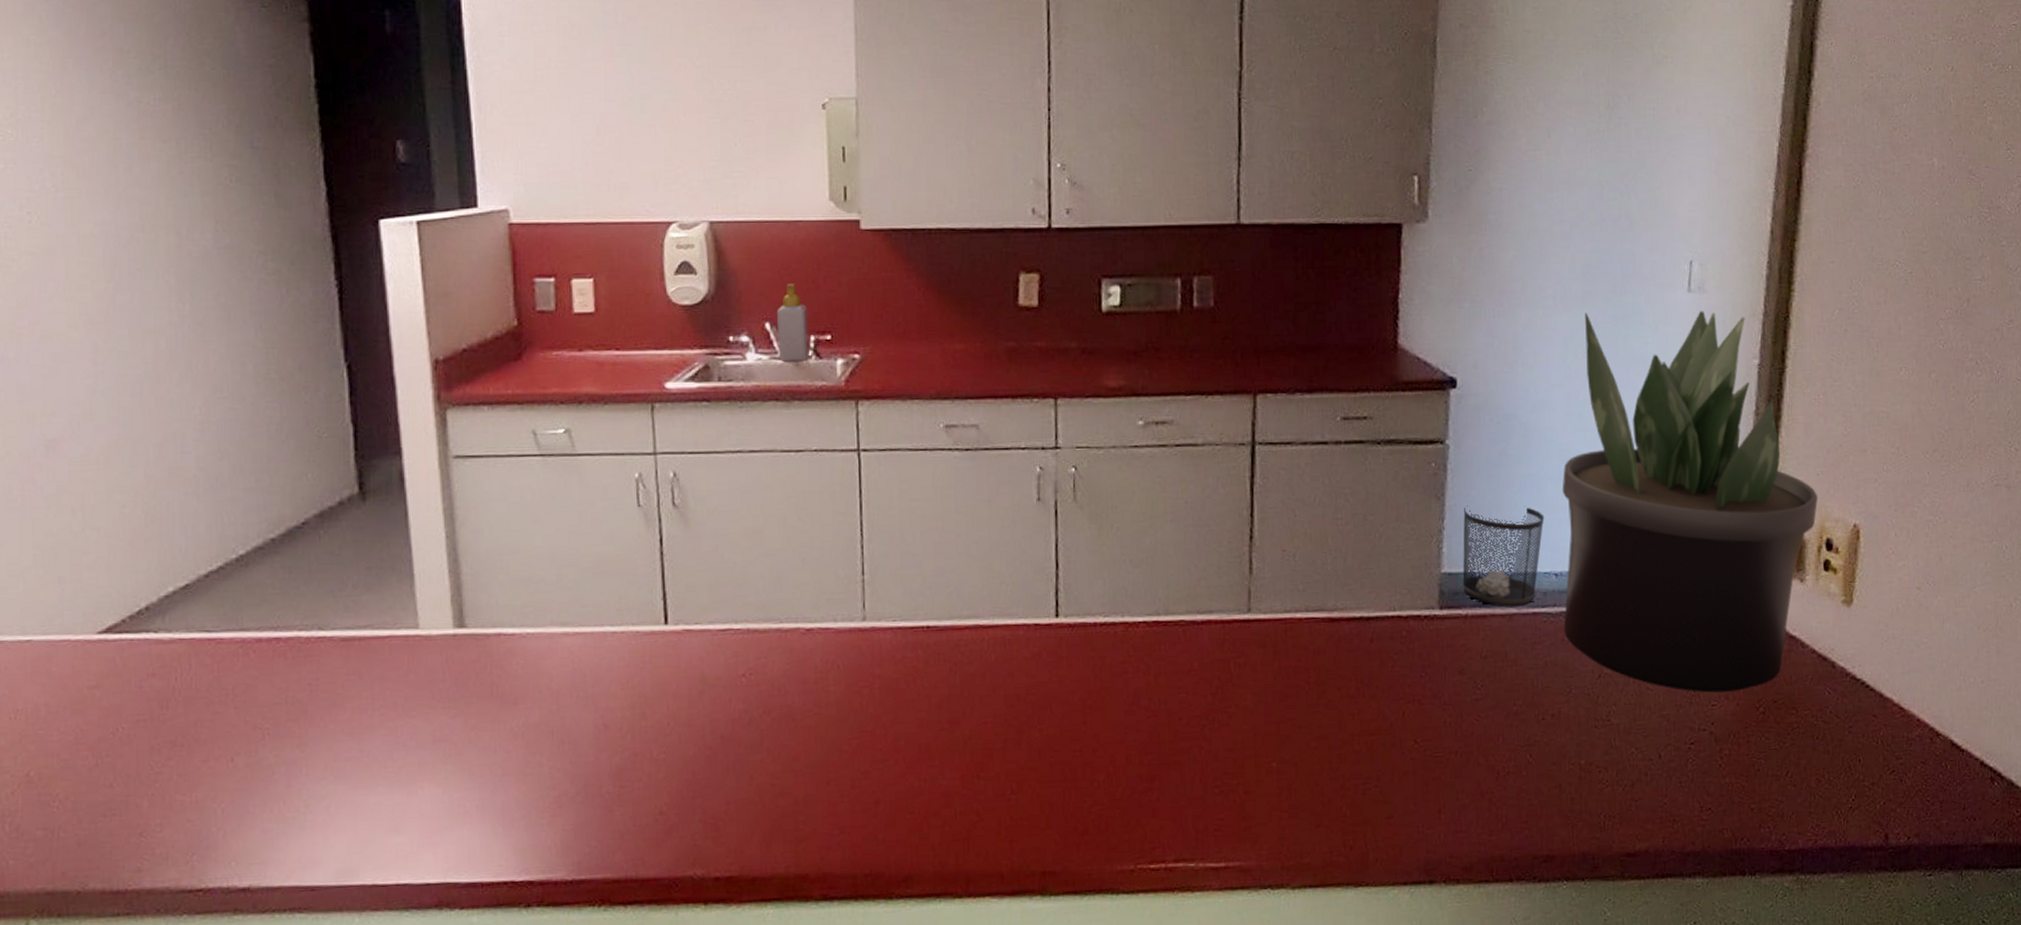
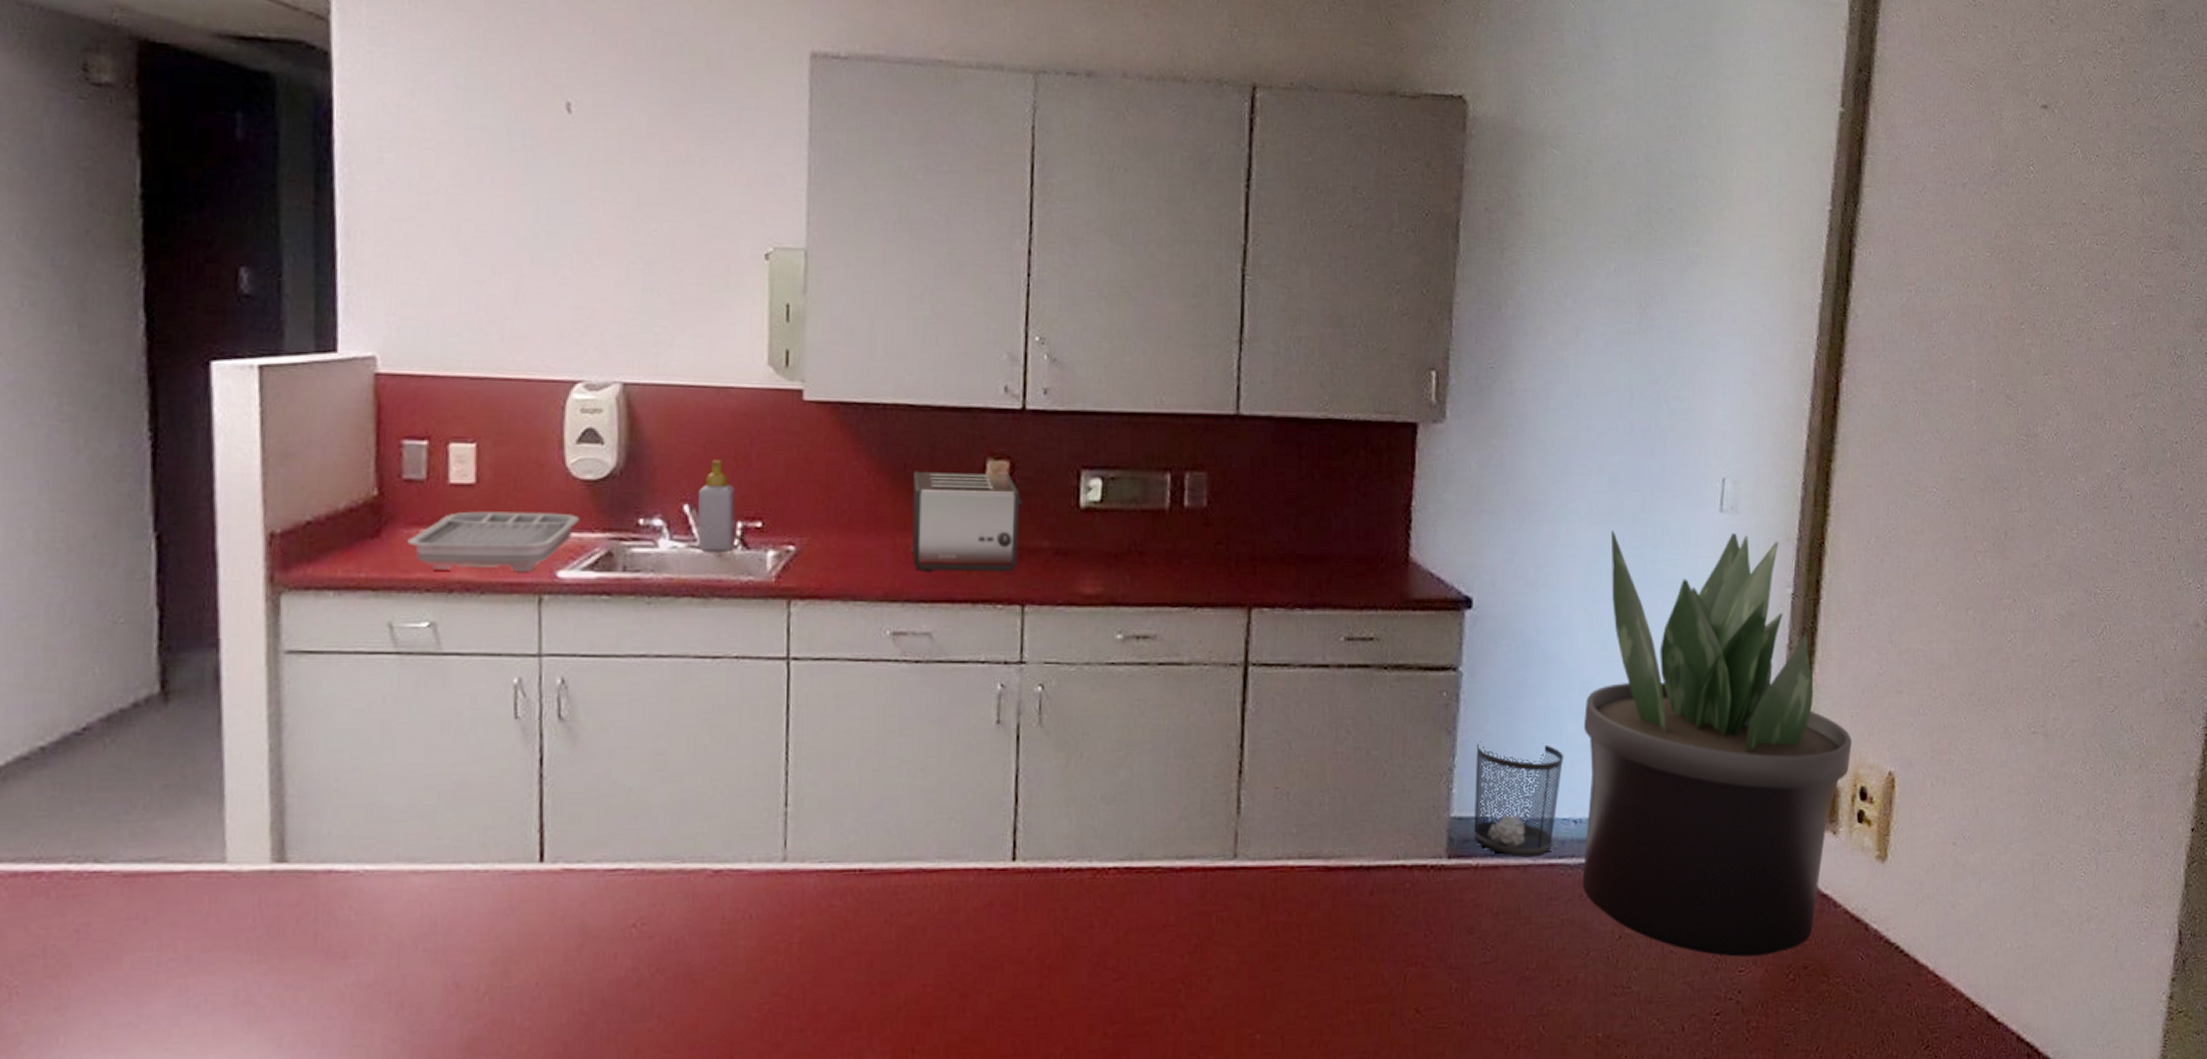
dish rack: none [543,334,681,386] -> present [407,511,580,571]
toaster: none [957,284,1052,372] -> present [911,471,1023,572]

